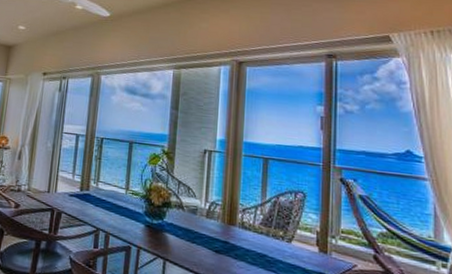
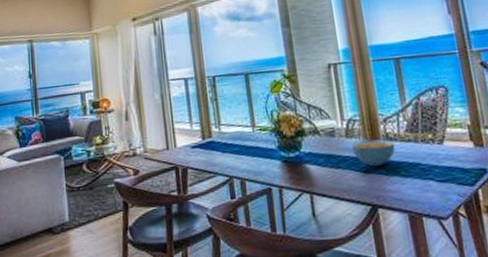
cereal bowl: none [209,224,248,250] -> present [352,140,395,167]

